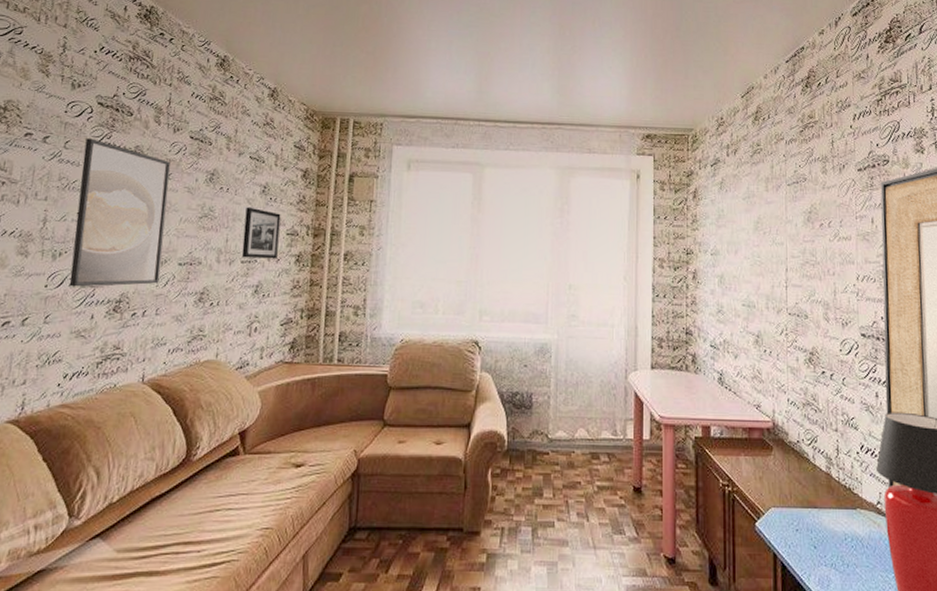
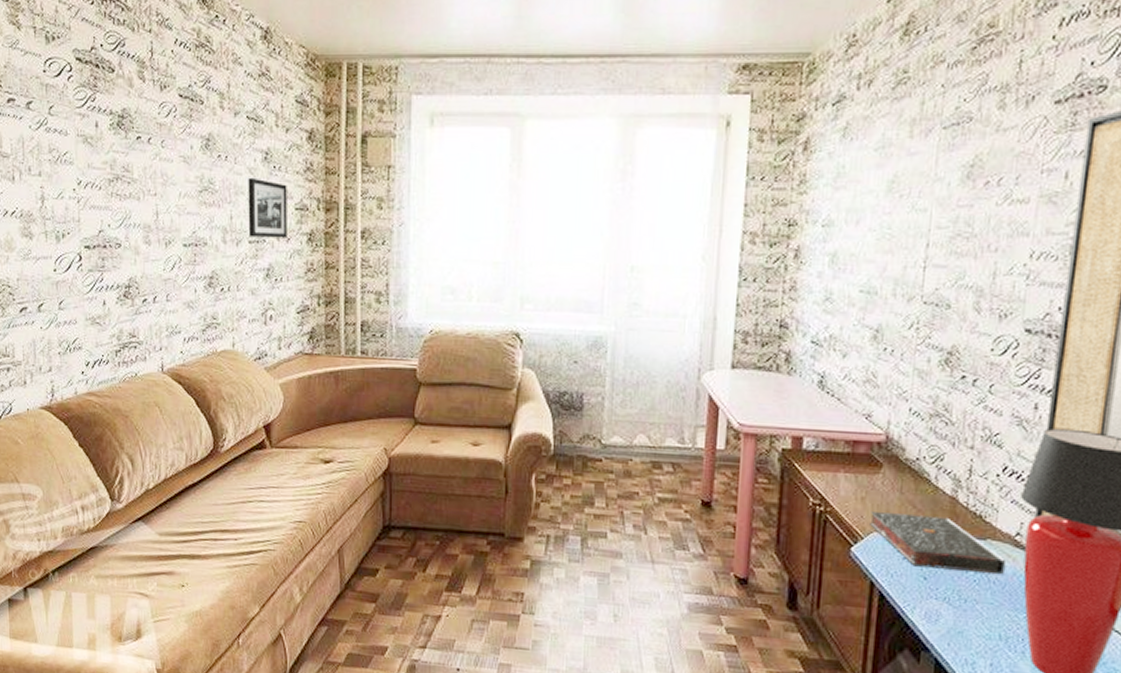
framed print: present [69,138,170,287] -> none [70,102,166,271]
book: none [768,489,874,540] -> present [870,512,1006,575]

